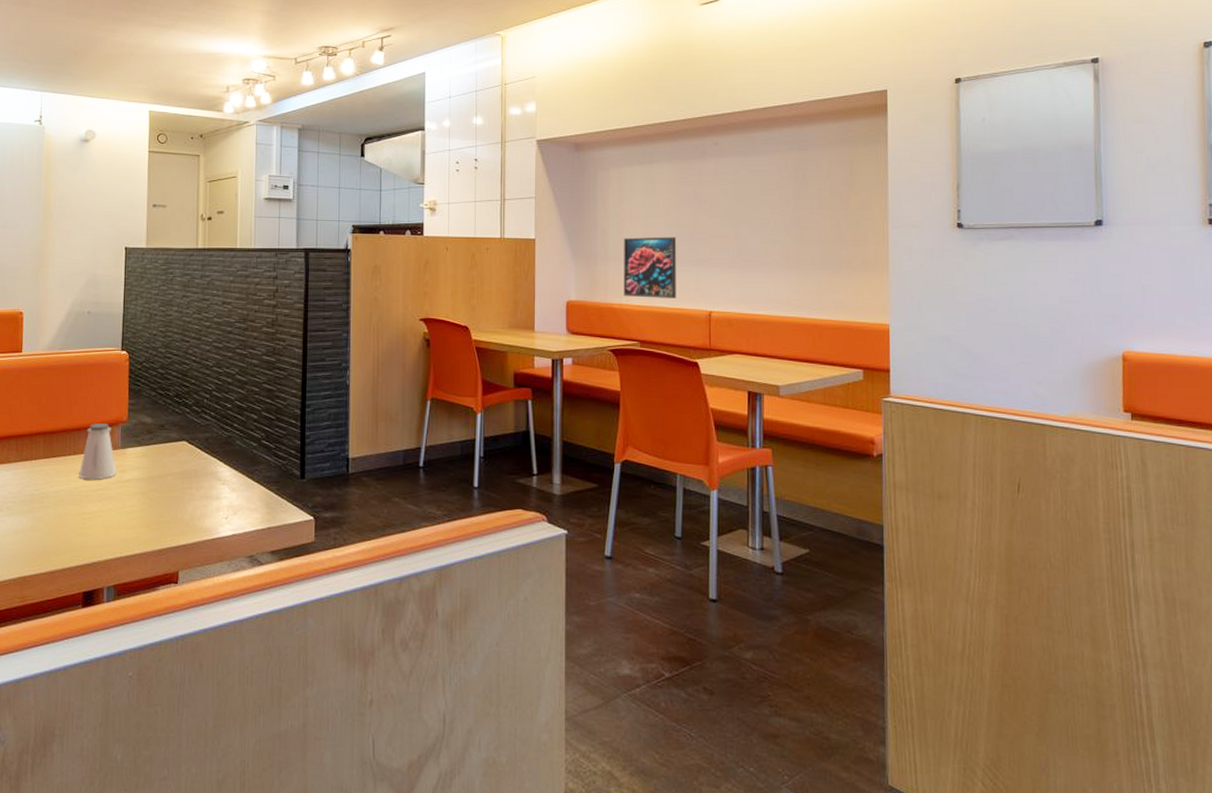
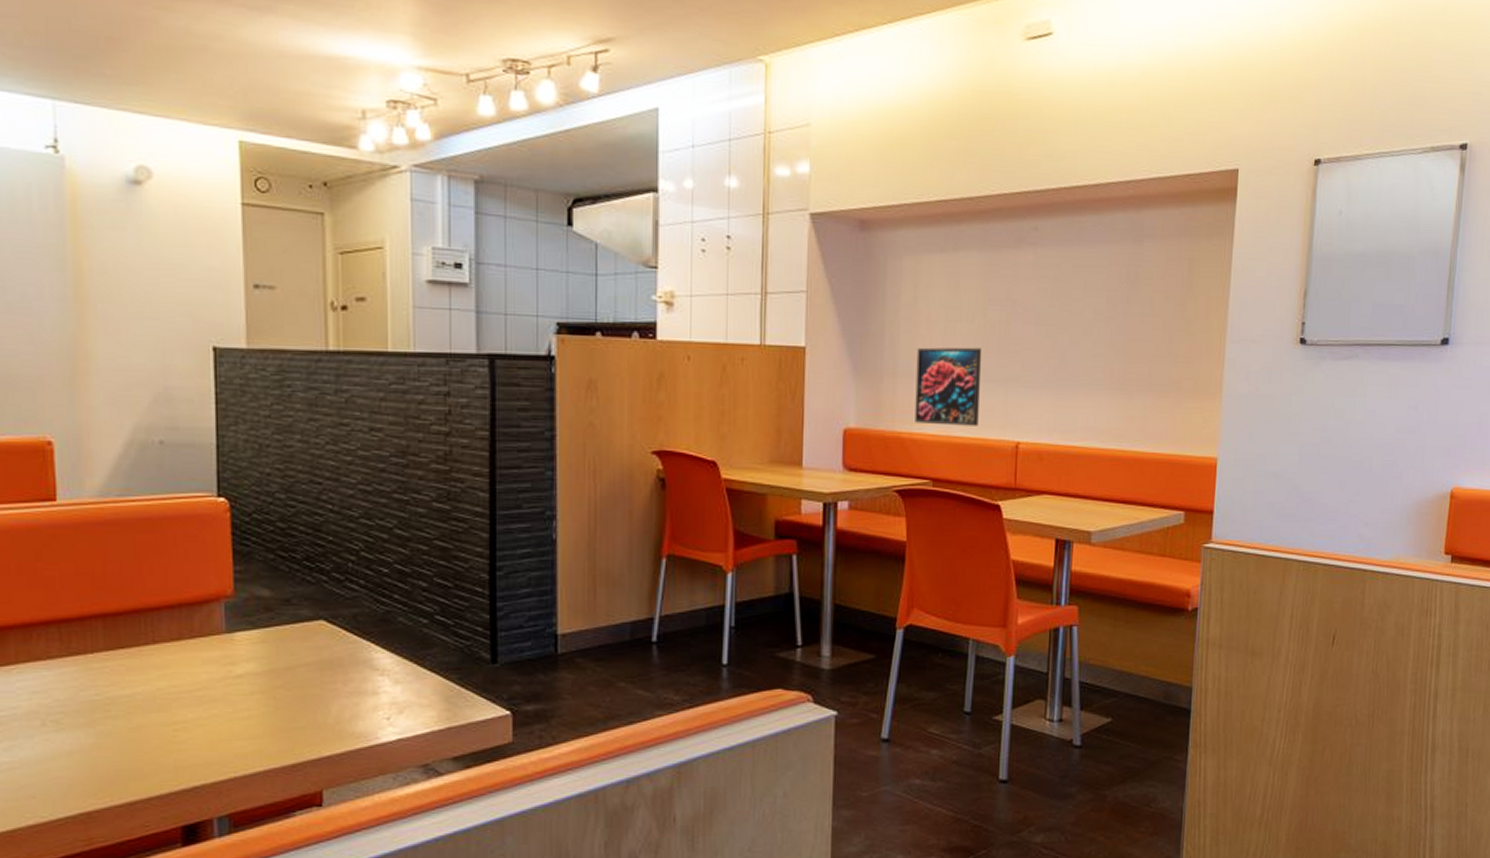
saltshaker: present [79,423,117,480] -> none [163,600,222,677]

